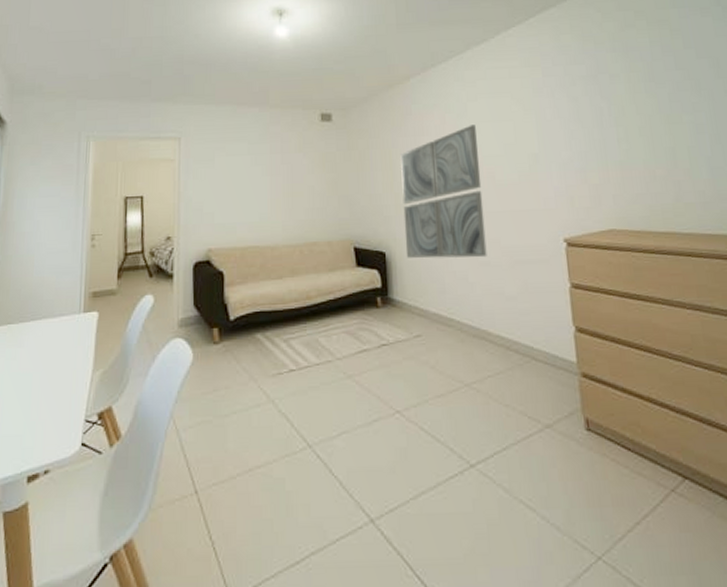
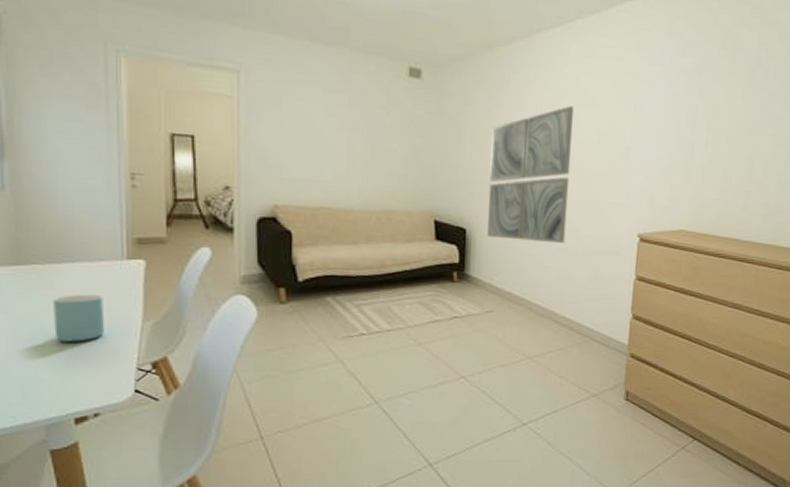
mug: none [18,348,61,397] -> present [53,294,104,342]

